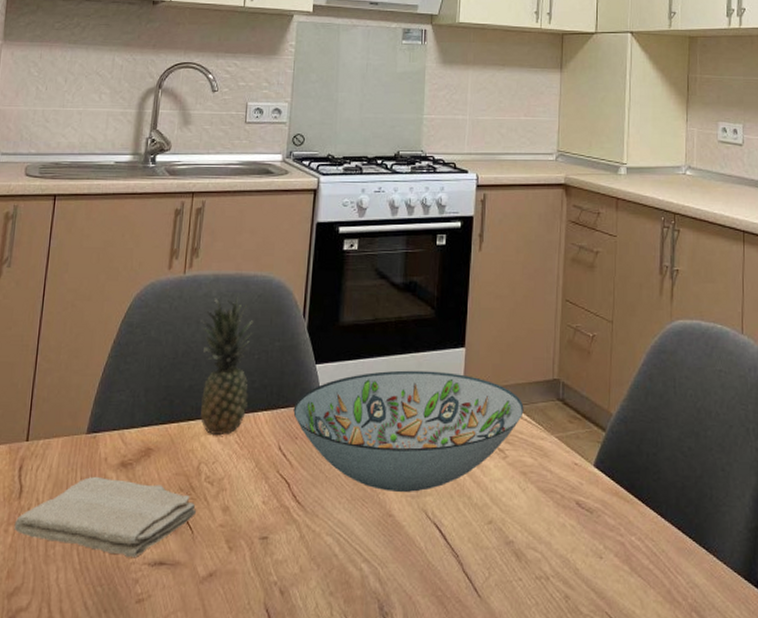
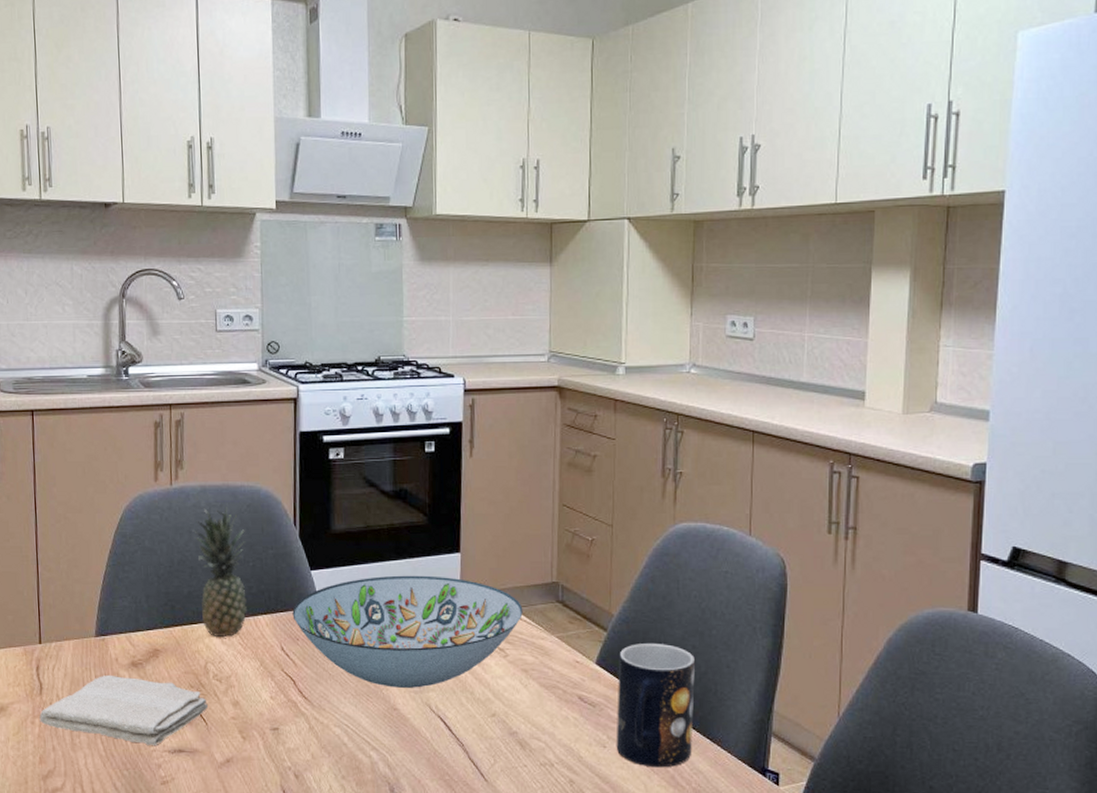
mug: none [612,443,691,581] -> present [616,642,695,768]

